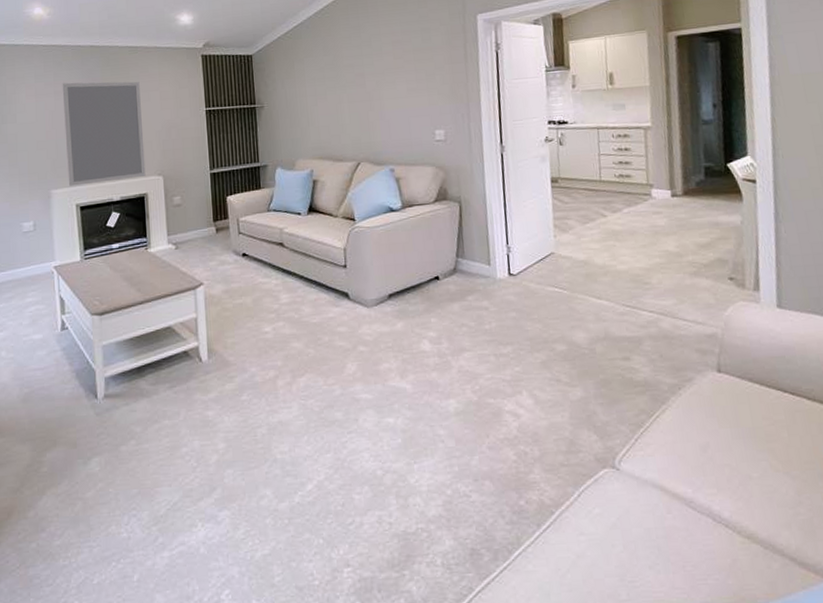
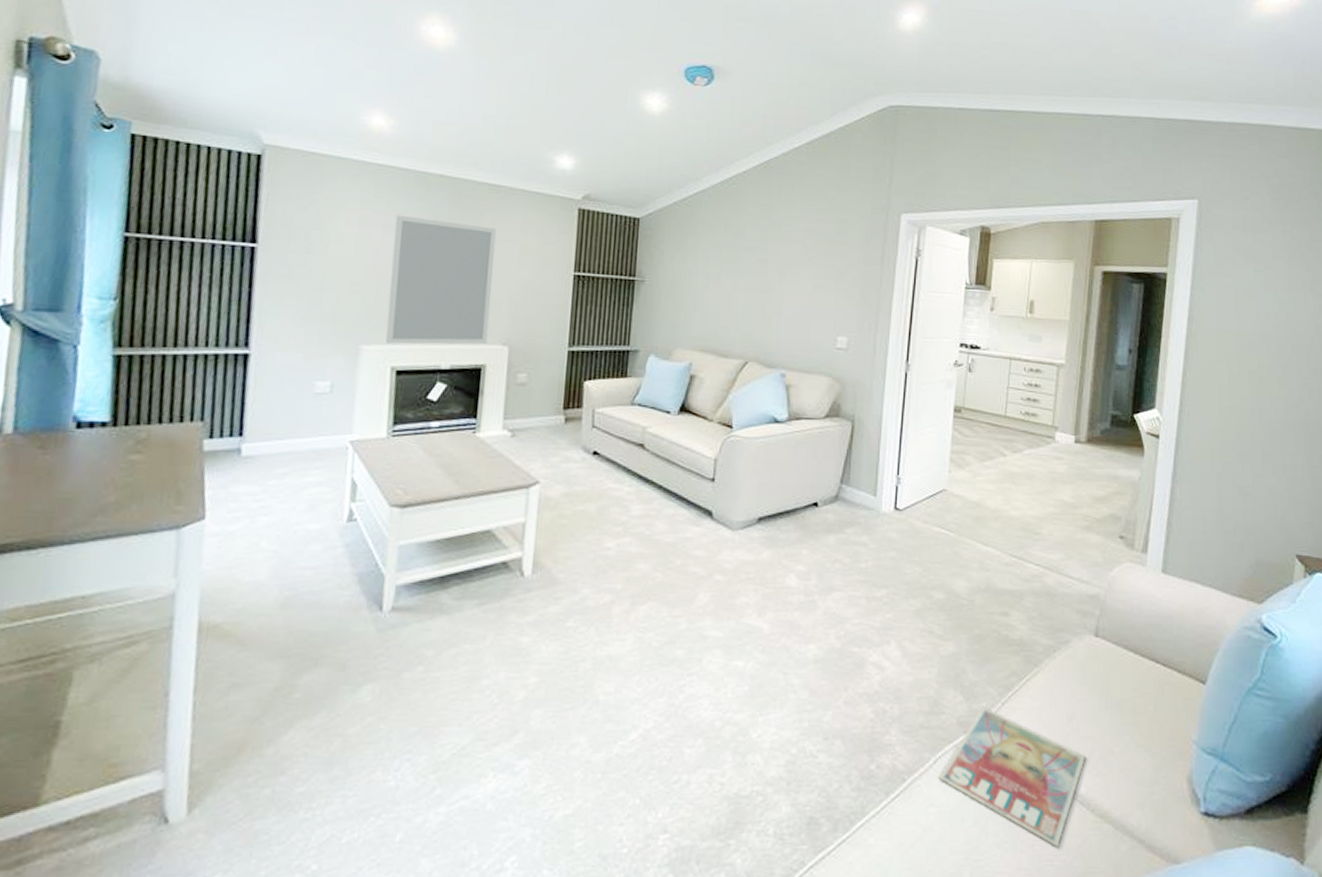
magazine: none [584,443,725,567] -> present [938,706,1085,846]

